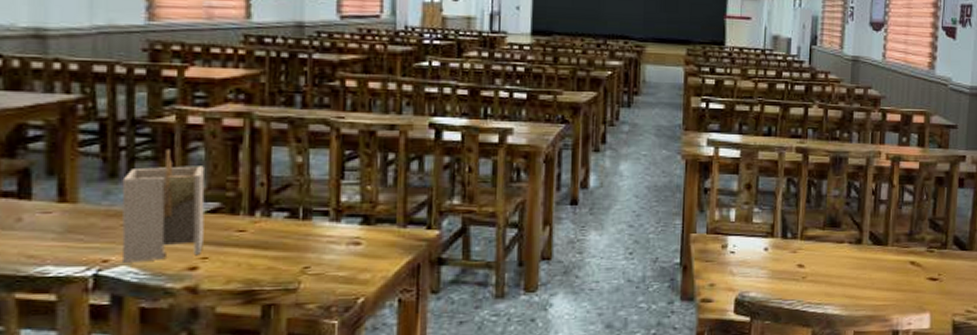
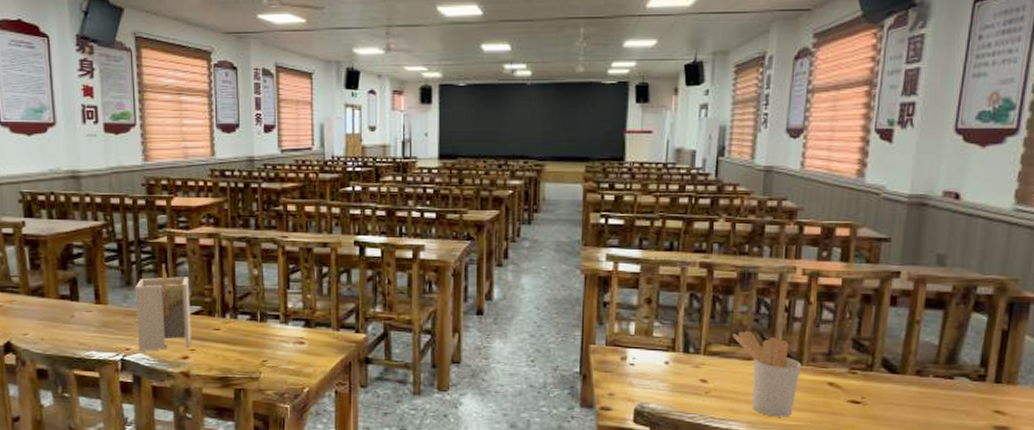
utensil holder: none [826,213,887,298] -> present [732,330,802,417]

